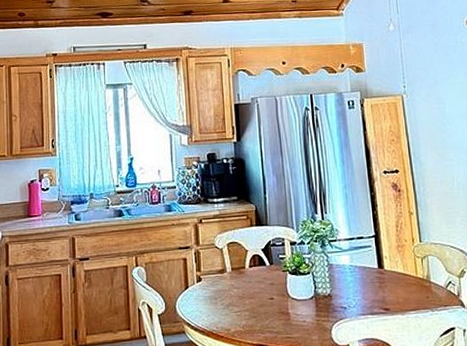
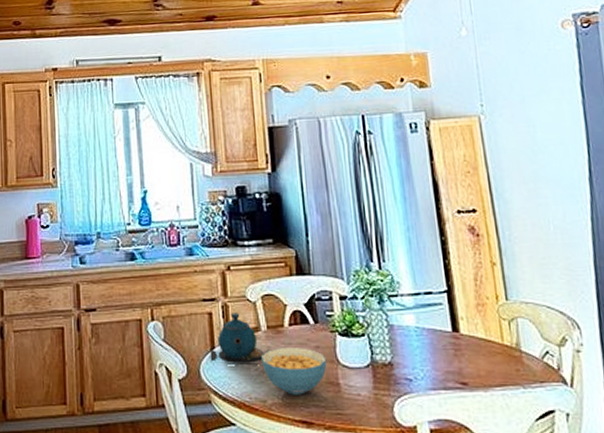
teapot: none [184,258,234,302] -> present [210,313,270,366]
cereal bowl: none [227,285,279,324] -> present [261,348,327,395]

